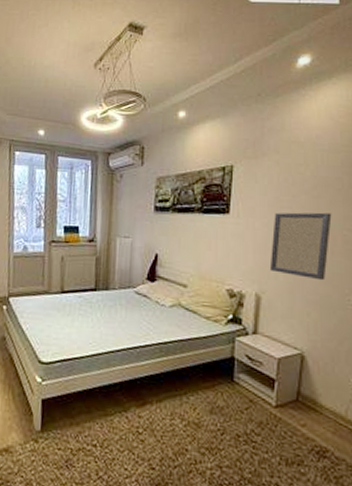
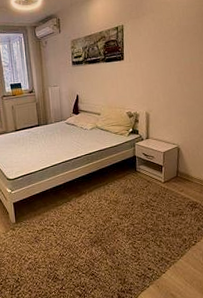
home mirror: present [269,212,332,281] -> none [153,51,192,98]

